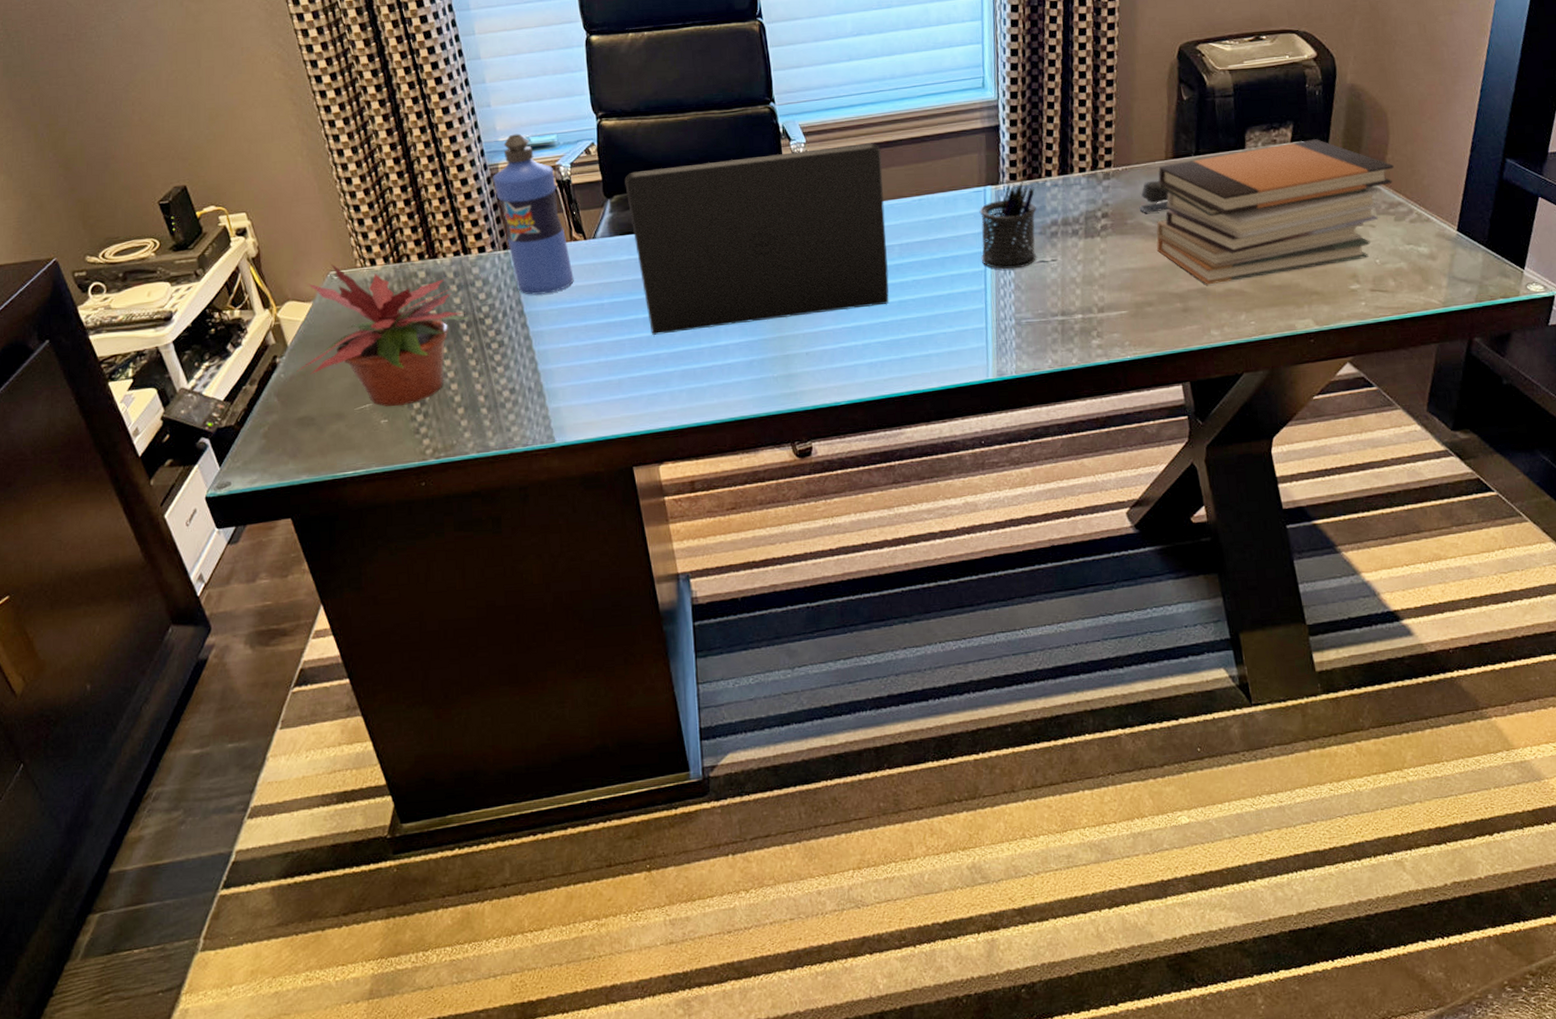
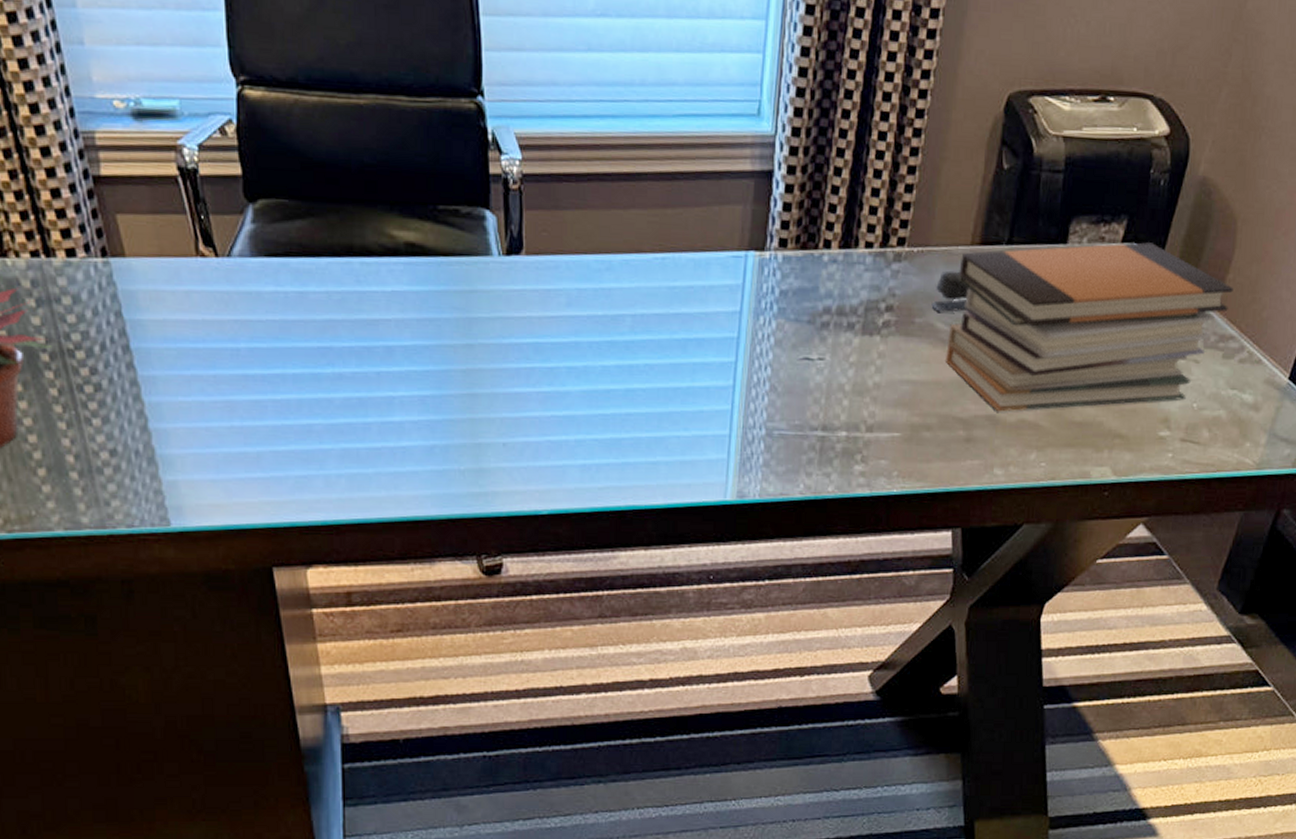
water bottle: present [493,133,574,295] -> none [87,90,200,326]
laptop: present [624,143,889,335] -> none [273,168,620,399]
pen holder: present [979,180,1036,270] -> none [732,248,808,365]

